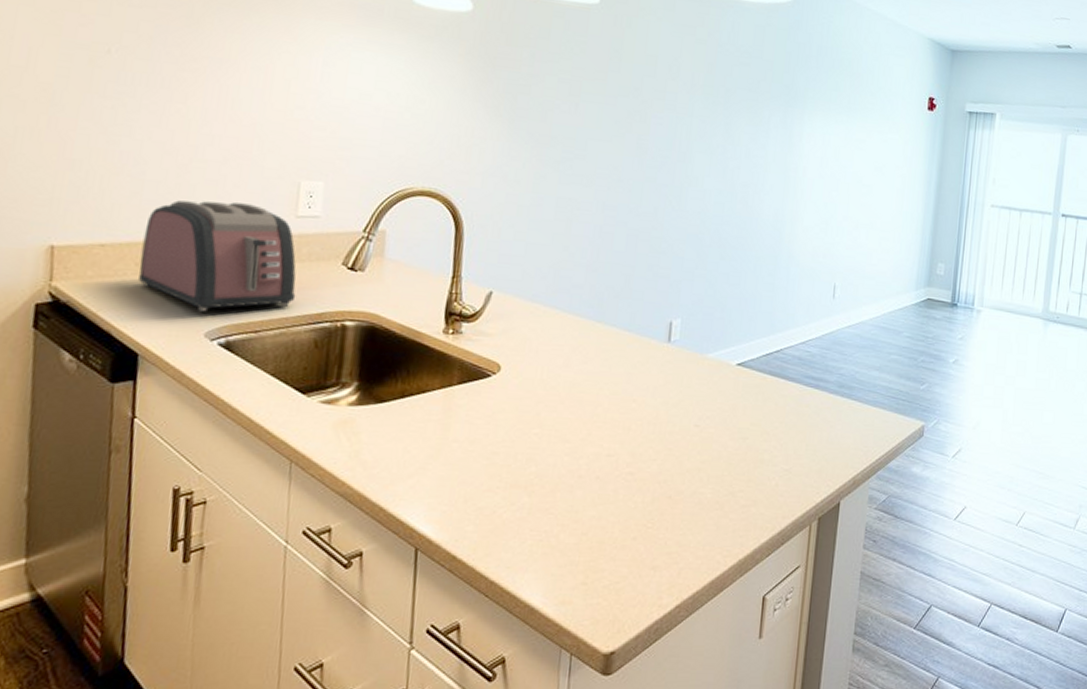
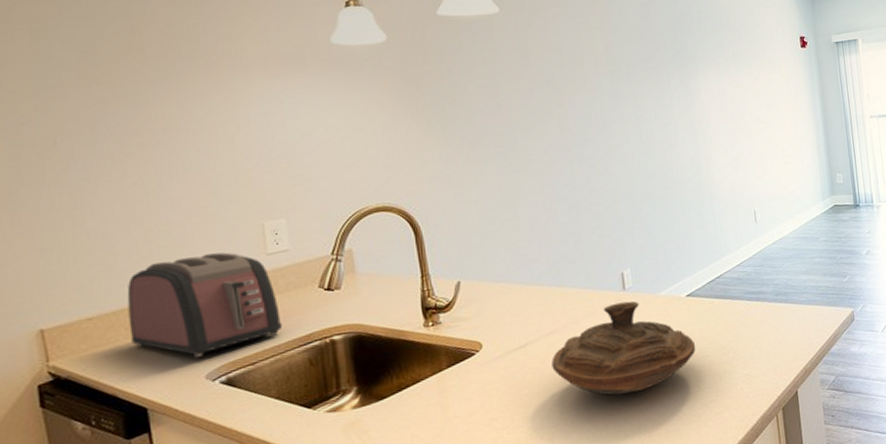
decorative bowl: none [571,354,736,461] -> present [551,301,696,396]

